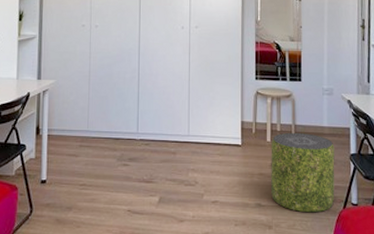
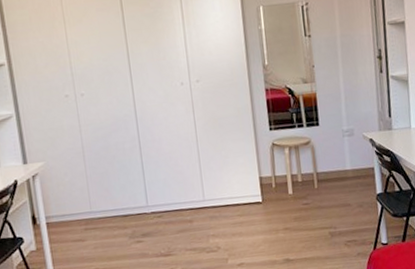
pouf: present [271,132,335,213] -> none [293,179,364,260]

